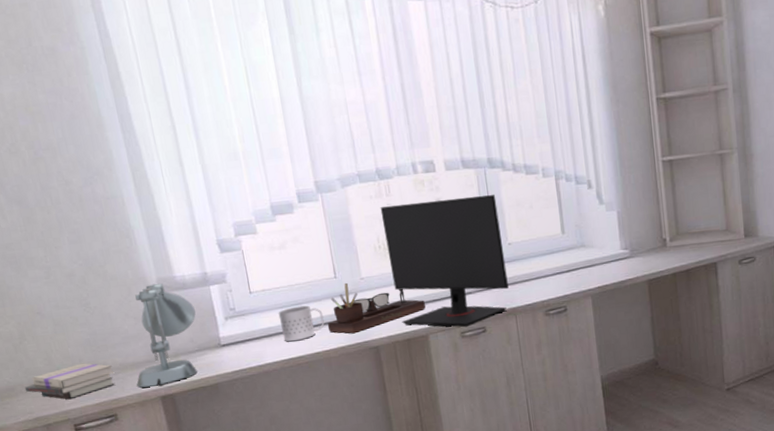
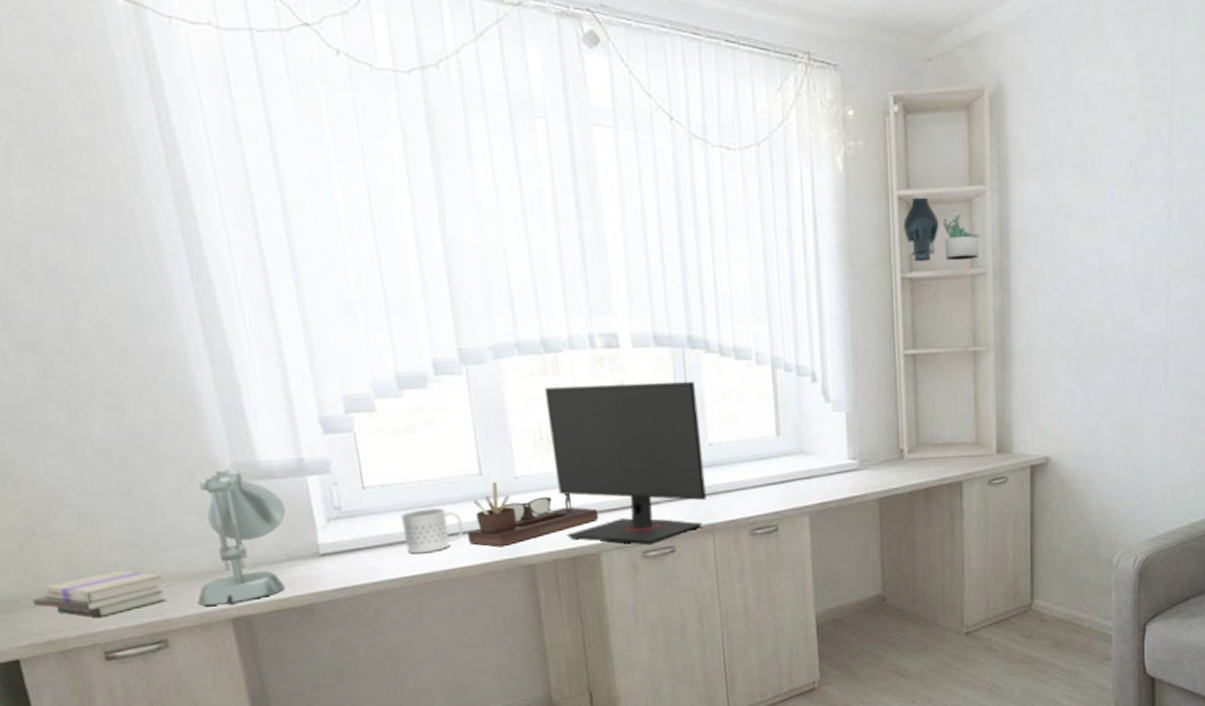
vase: none [655,32,686,85] -> present [902,198,939,262]
succulent plant: none [688,42,721,81] -> present [942,213,980,261]

